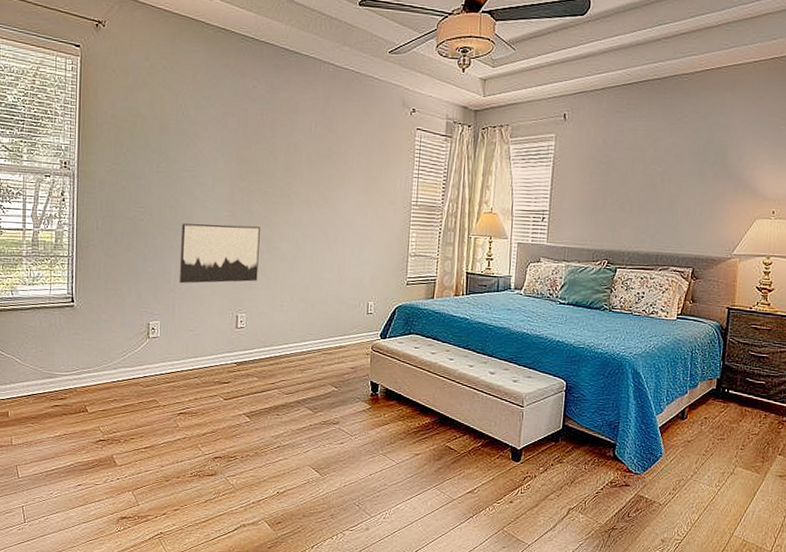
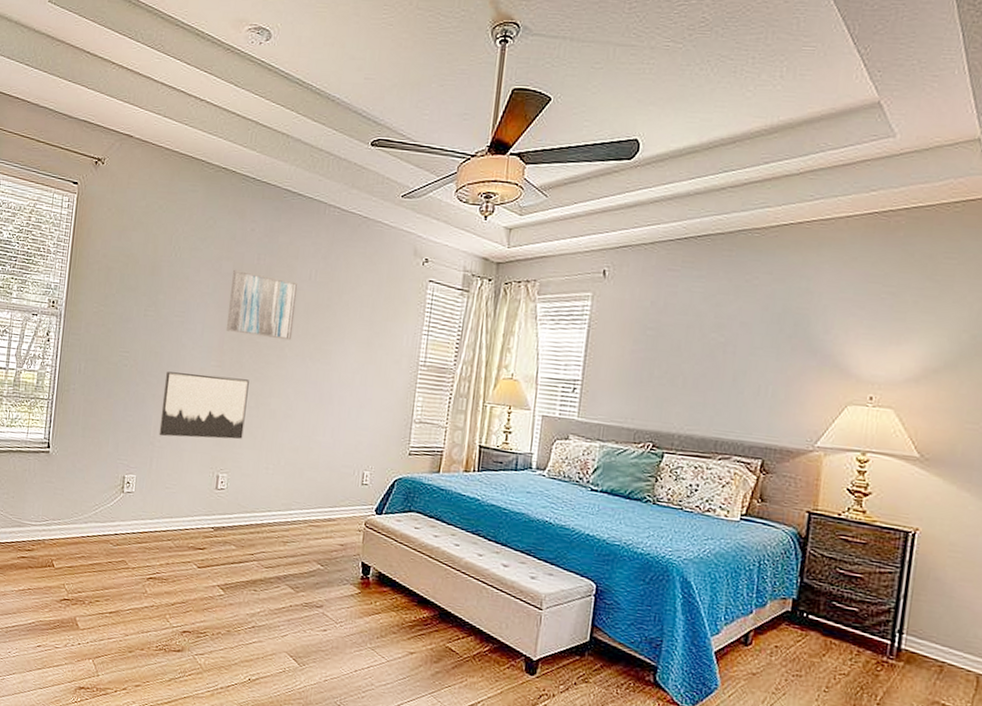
wall art: none [235,125,300,189] -> present [226,269,298,341]

